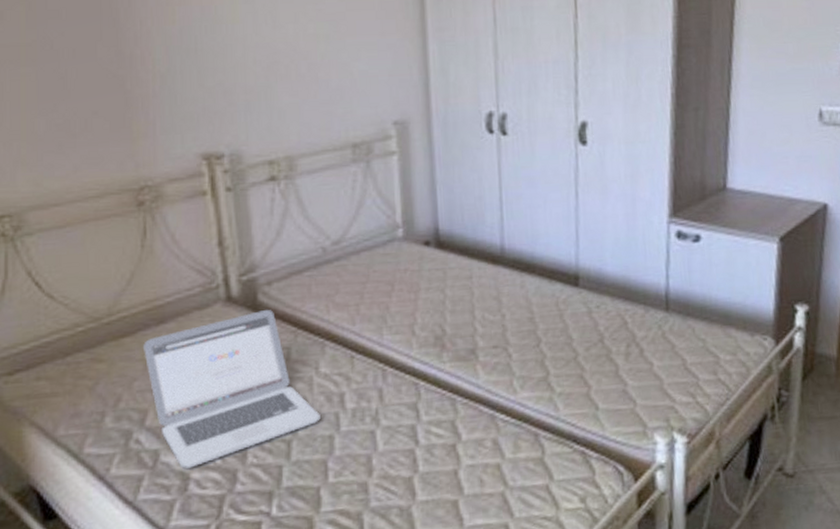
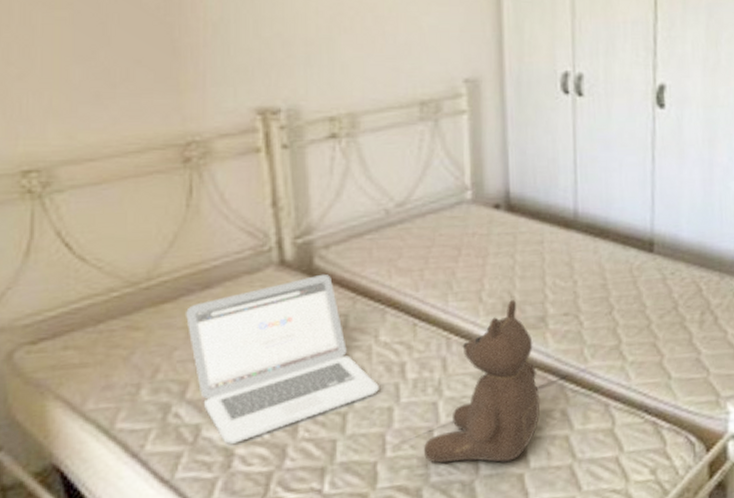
teddy bear: none [362,333,473,489] -> present [423,300,540,464]

